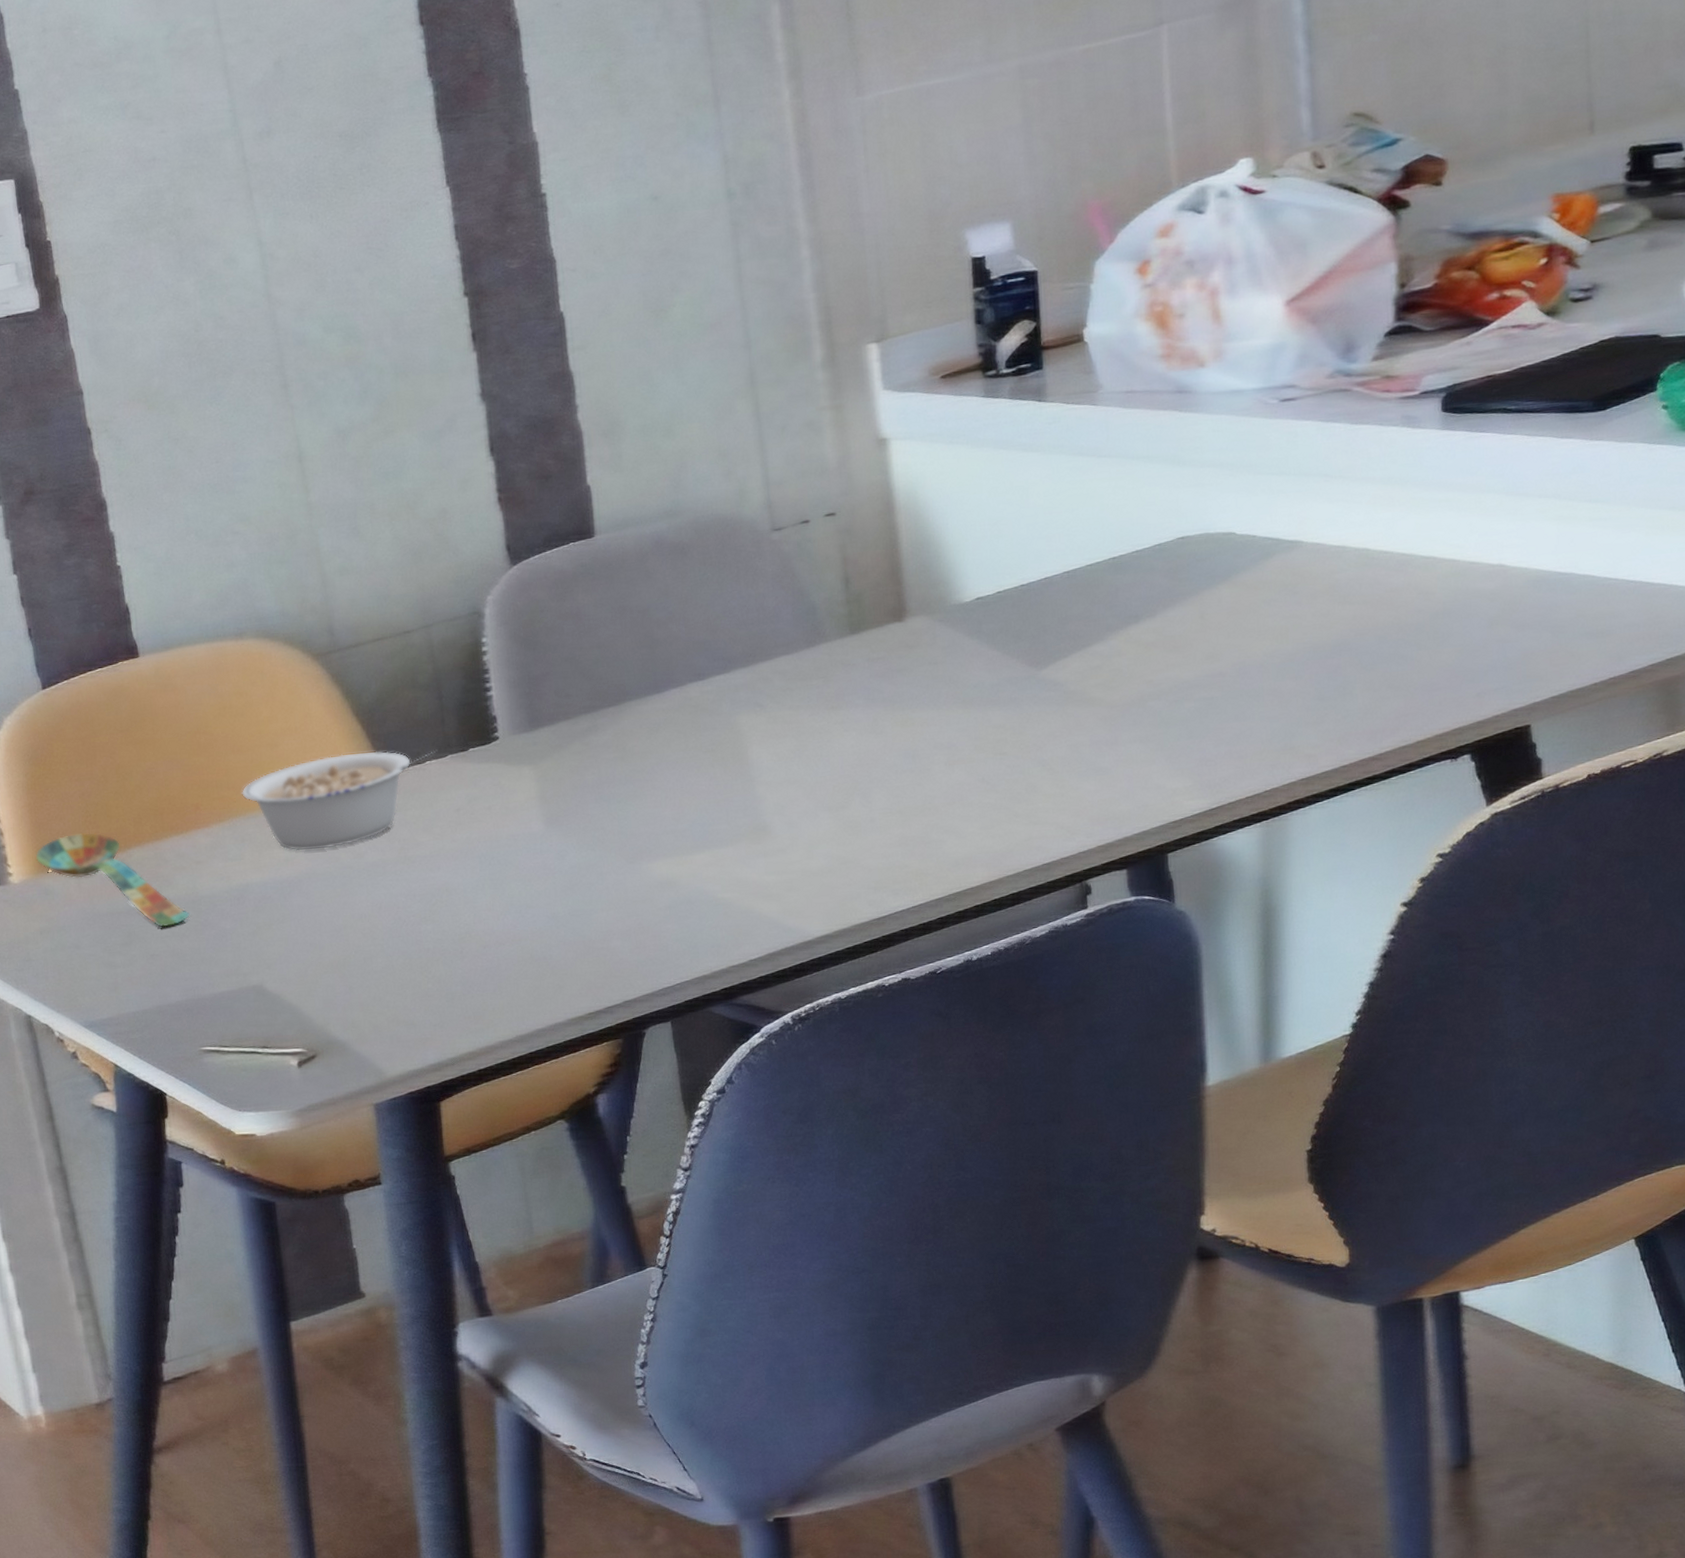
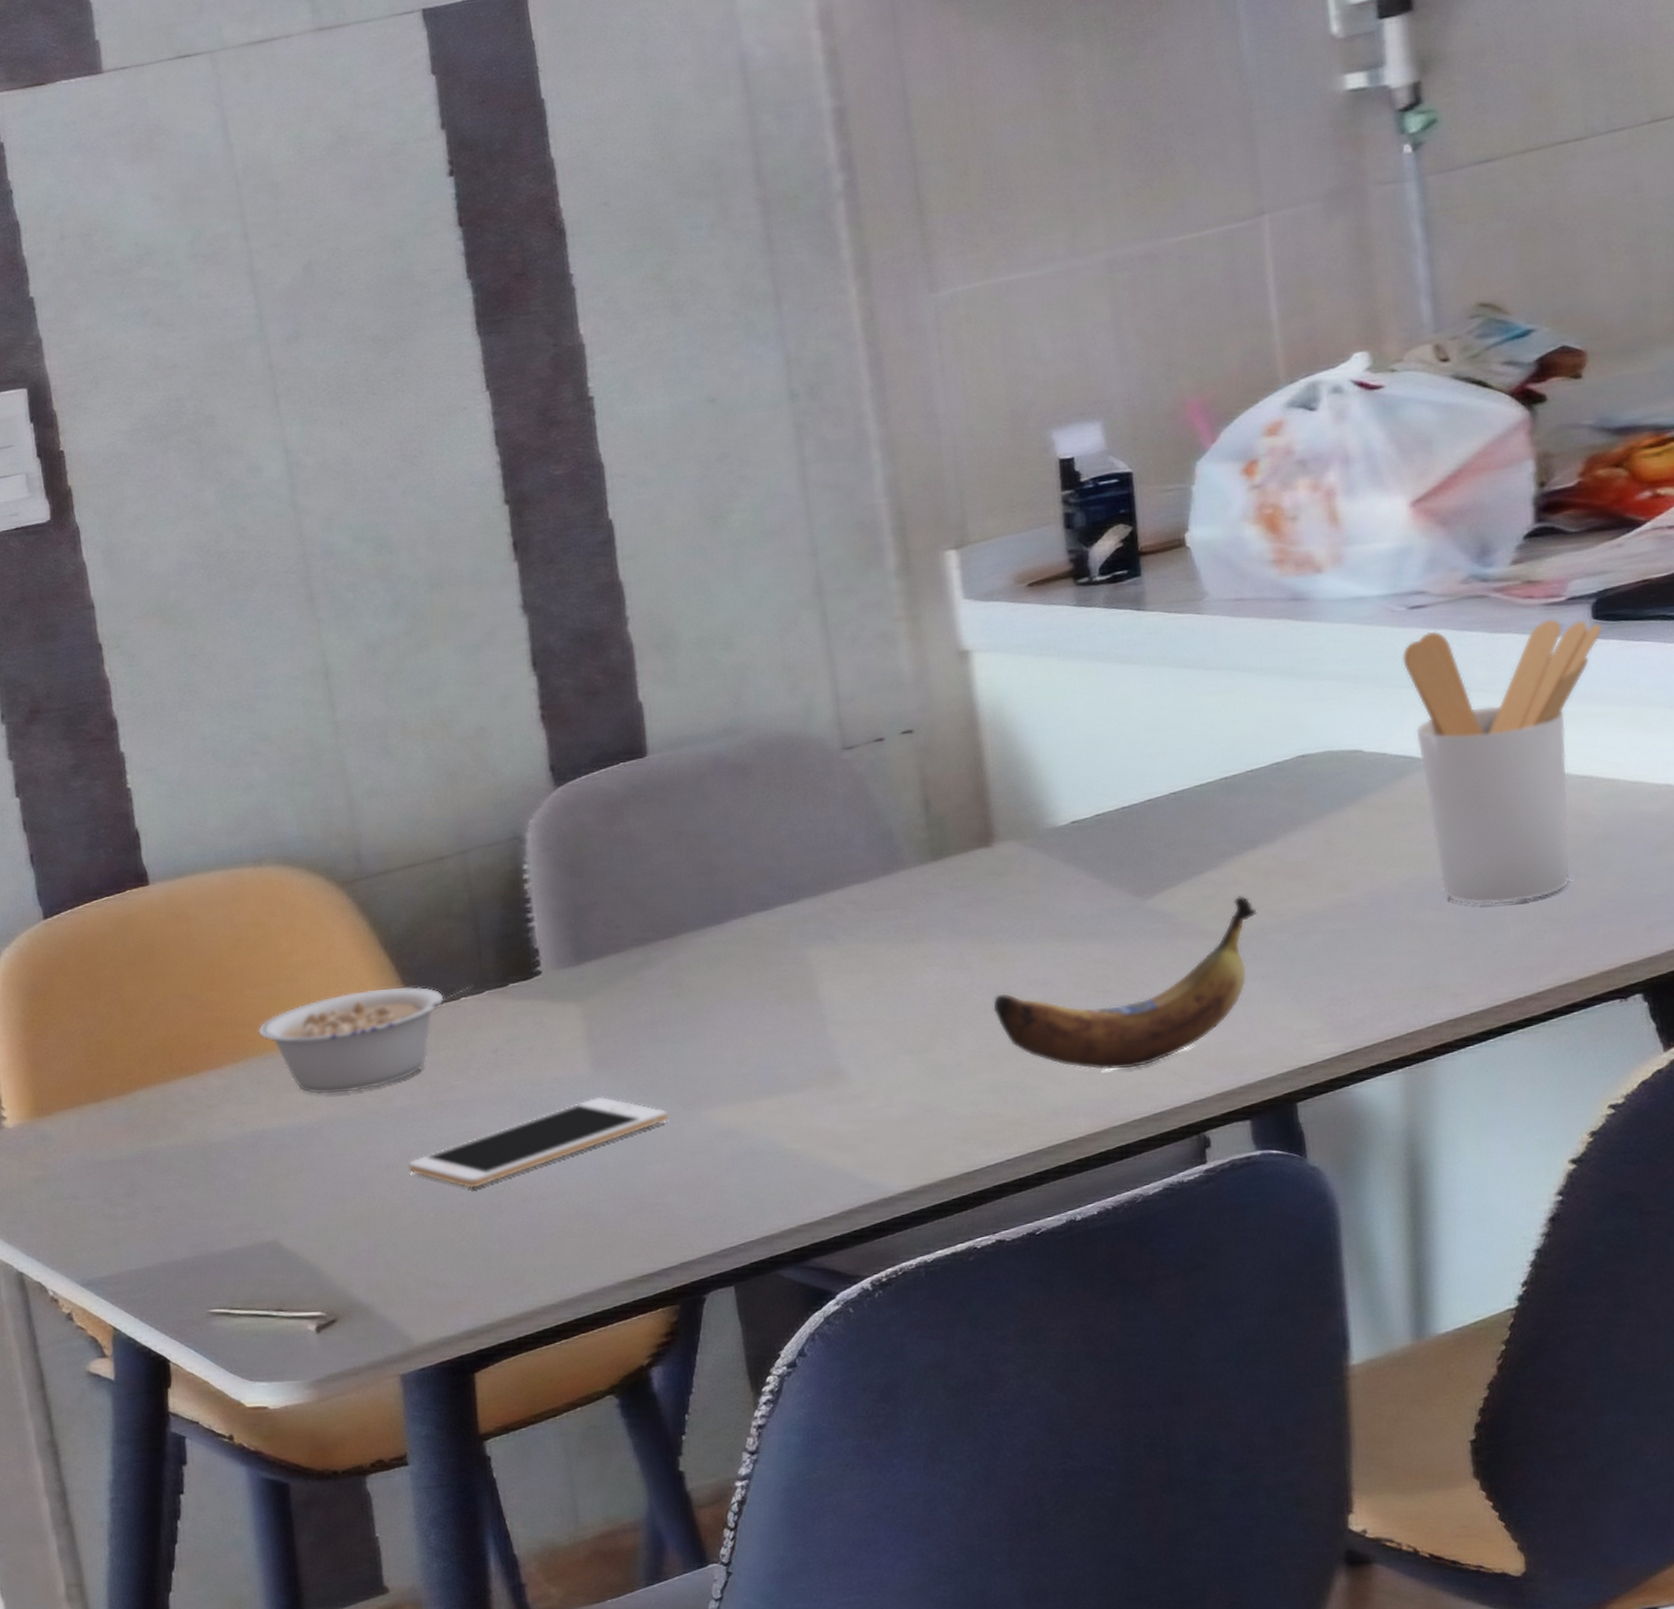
spoon: present [35,832,191,927] -> none [31,1073,200,1177]
cell phone: none [379,851,614,936] -> present [408,1096,669,1189]
banana: none [903,666,1138,825] -> present [993,895,1258,1070]
utensil holder: none [1272,411,1451,674] -> present [1401,618,1603,905]

